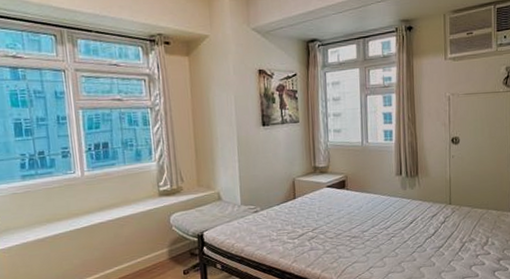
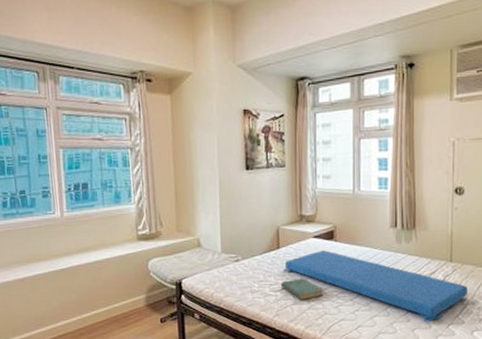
book: none [297,225,338,247] -> present [280,278,324,301]
seat cushion: none [300,199,465,261] -> present [283,250,467,323]

